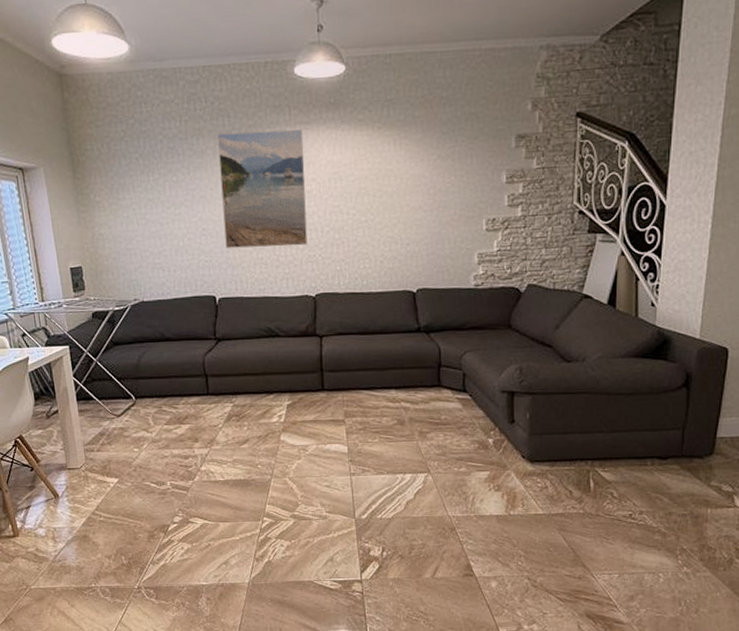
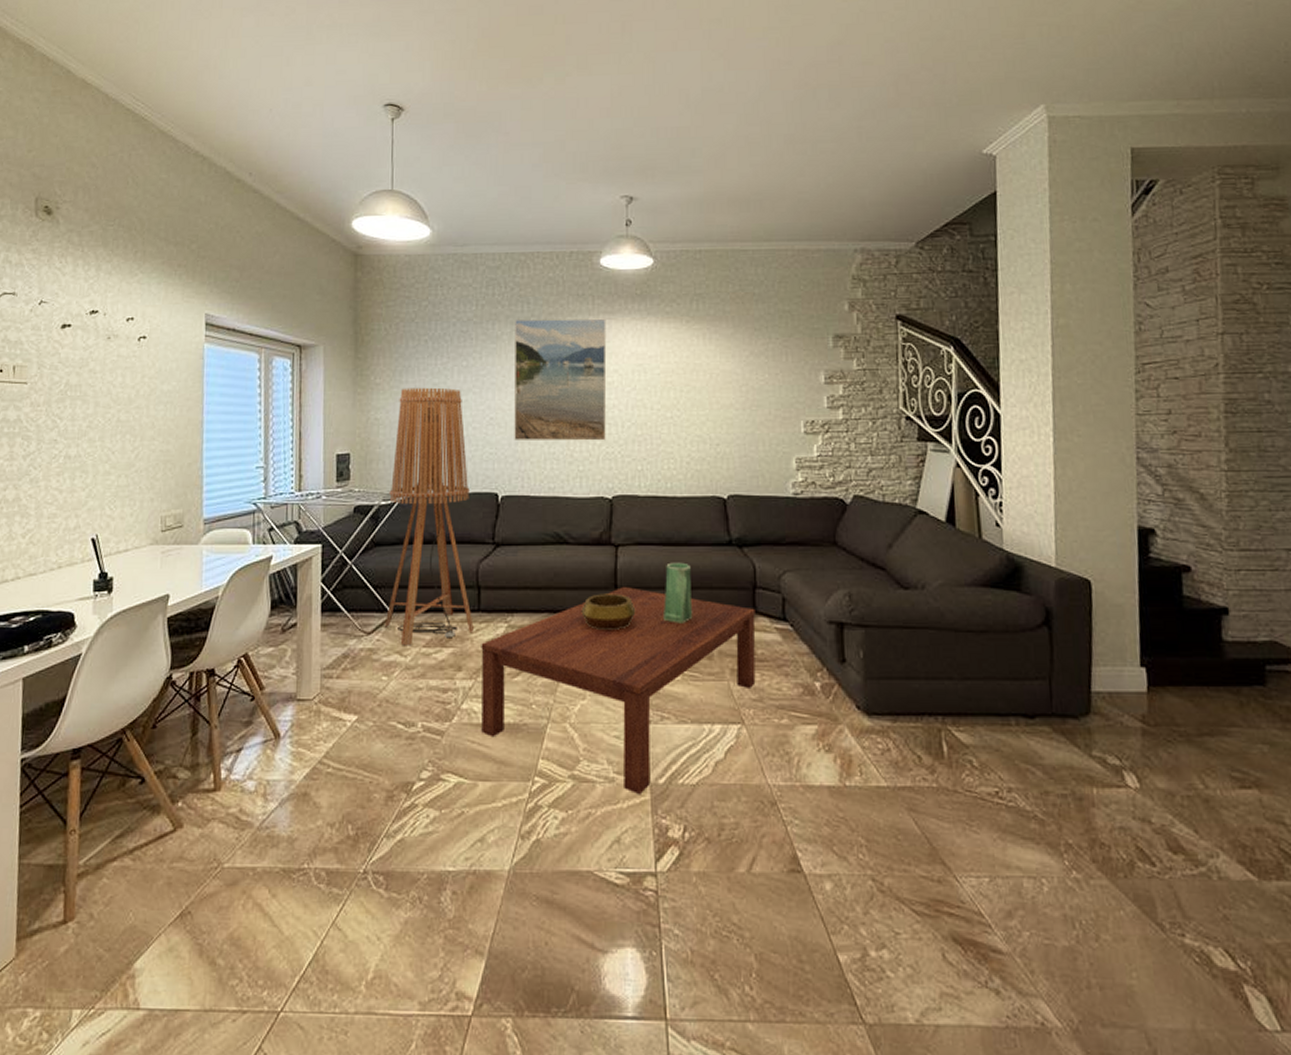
floor lamp: none [119,202,205,425] -> present [384,387,474,646]
coffee table: none [212,370,440,528] -> present [481,587,756,795]
decorative bowl: none [293,376,340,406] -> present [581,593,636,631]
vase: none [363,348,388,398] -> present [664,562,693,624]

